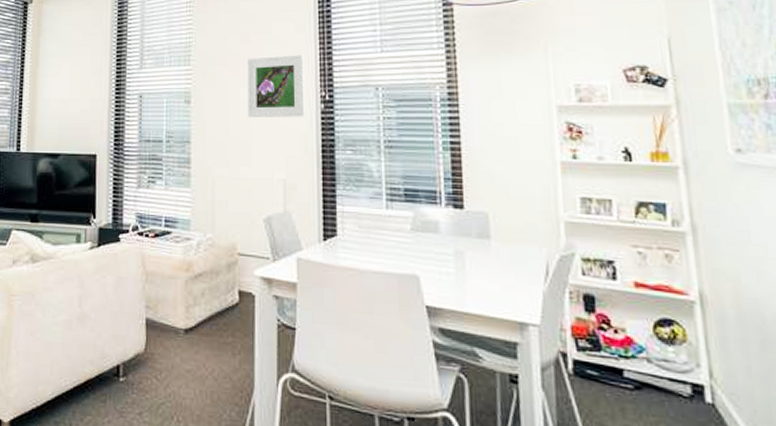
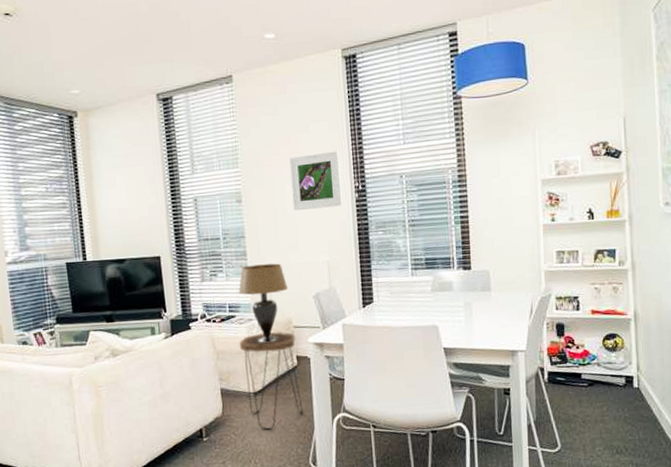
side table: none [173,257,242,380] -> present [240,332,304,430]
table lamp: none [177,175,234,269] -> present [238,263,288,343]

